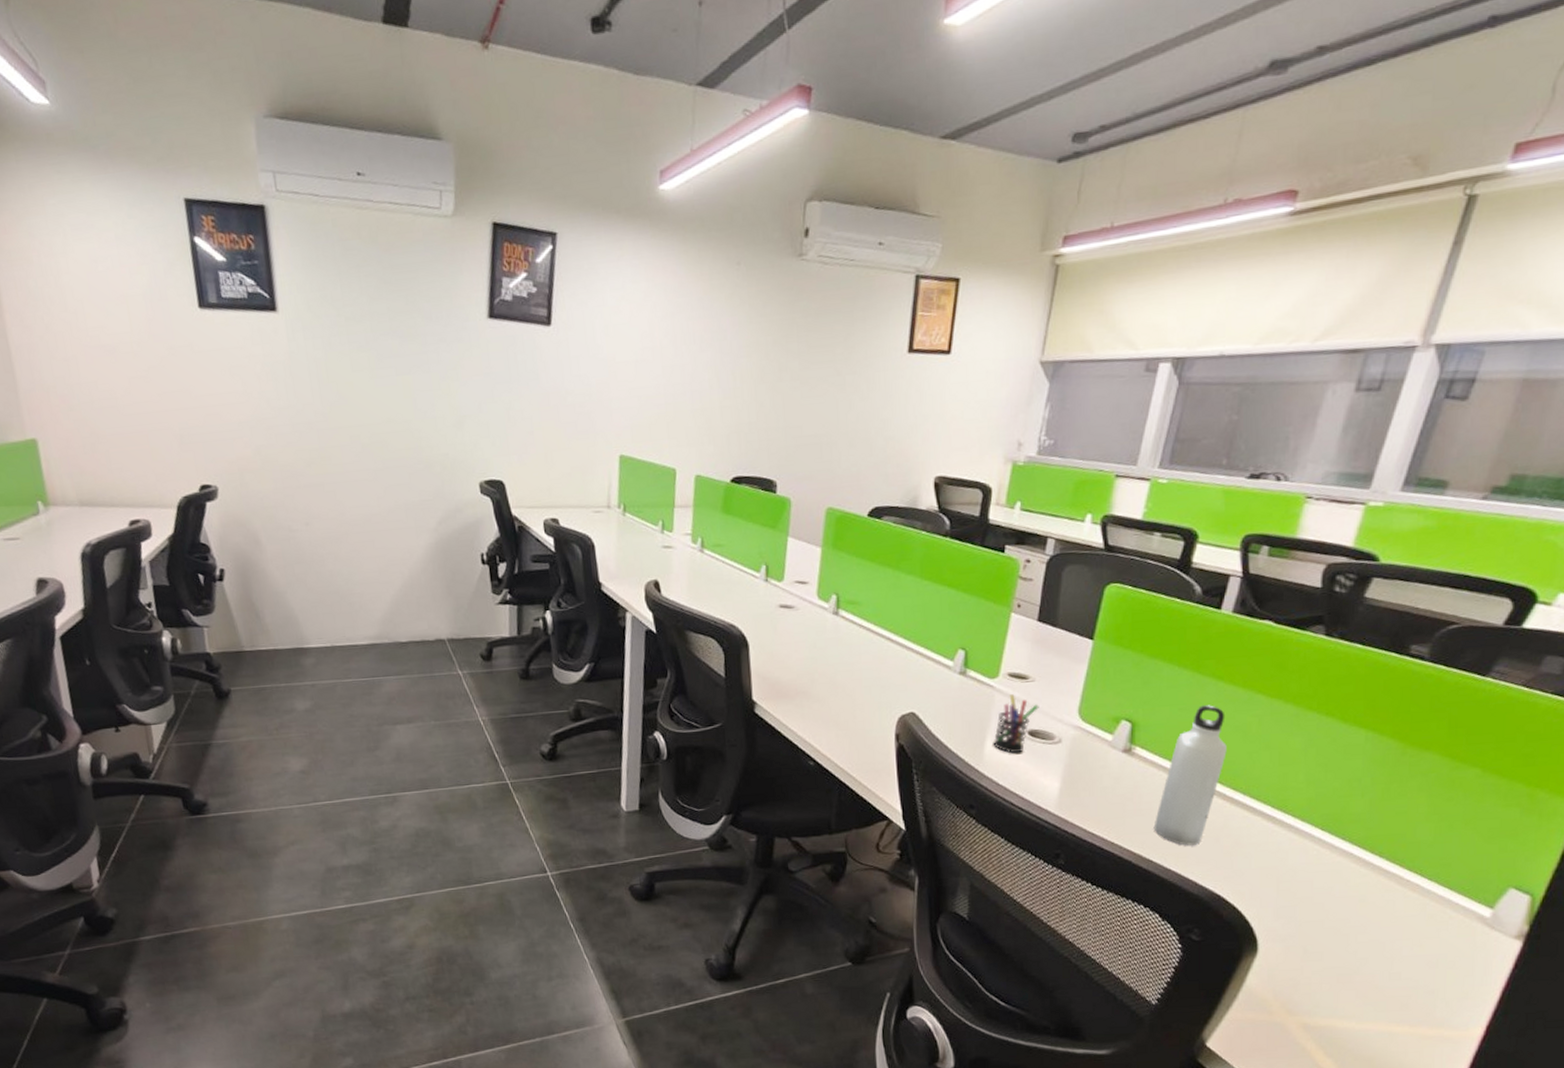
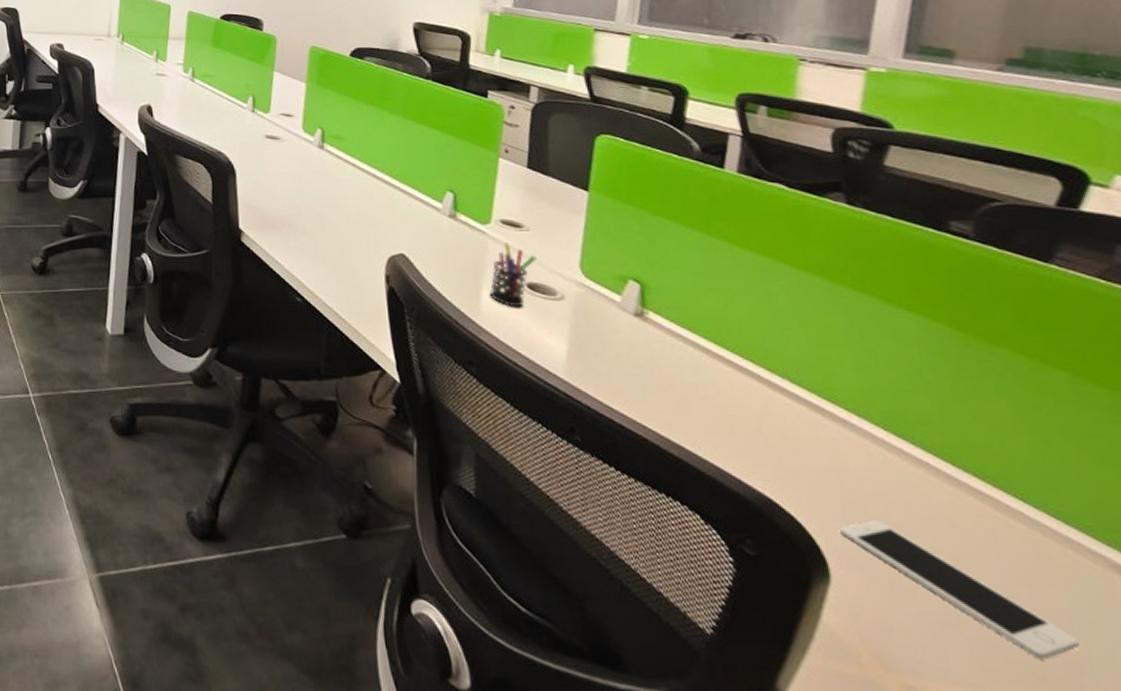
water bottle: present [1153,705,1227,846] -> none [680,271,754,433]
cell phone: none [1271,902,1440,993] -> present [839,519,1080,660]

